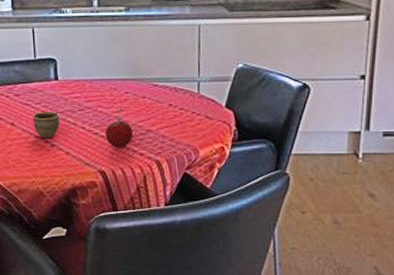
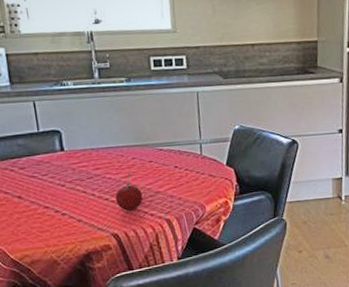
cup: present [32,111,60,138] -> none [40,181,69,209]

